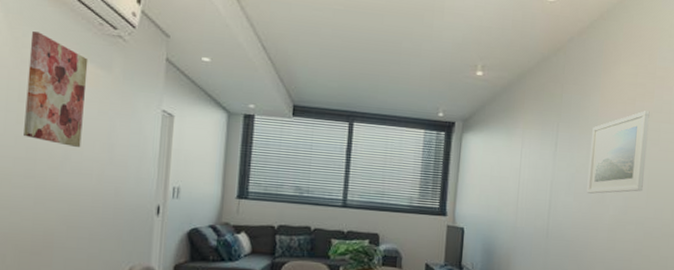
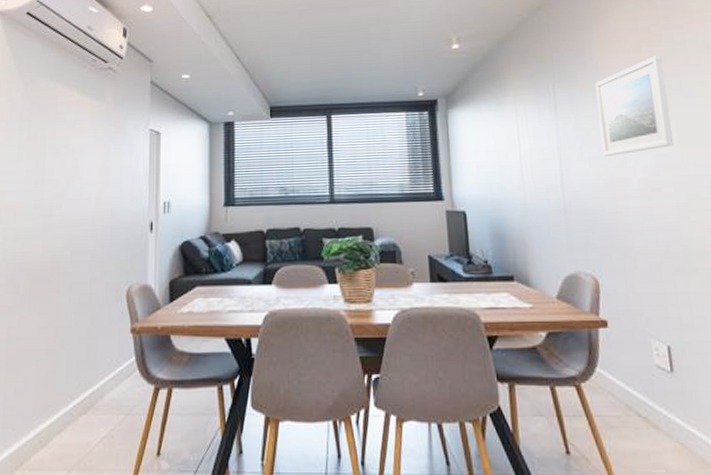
wall art: present [24,31,88,147] -> none [33,76,85,174]

